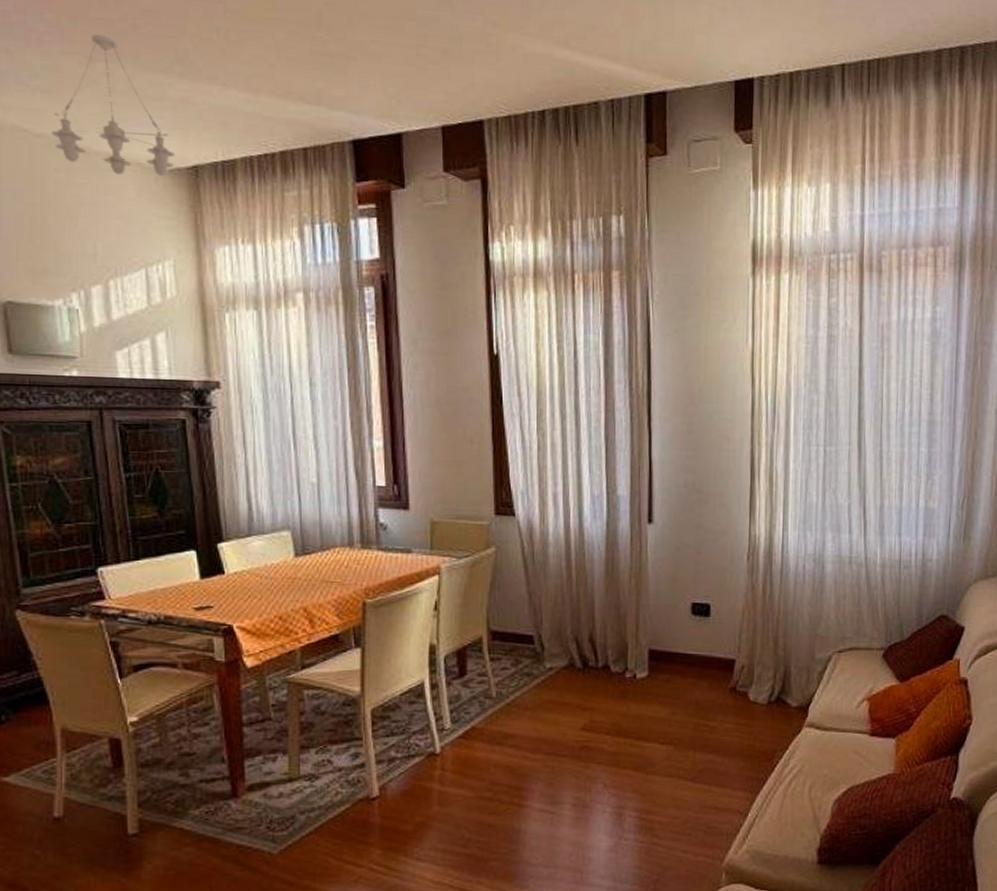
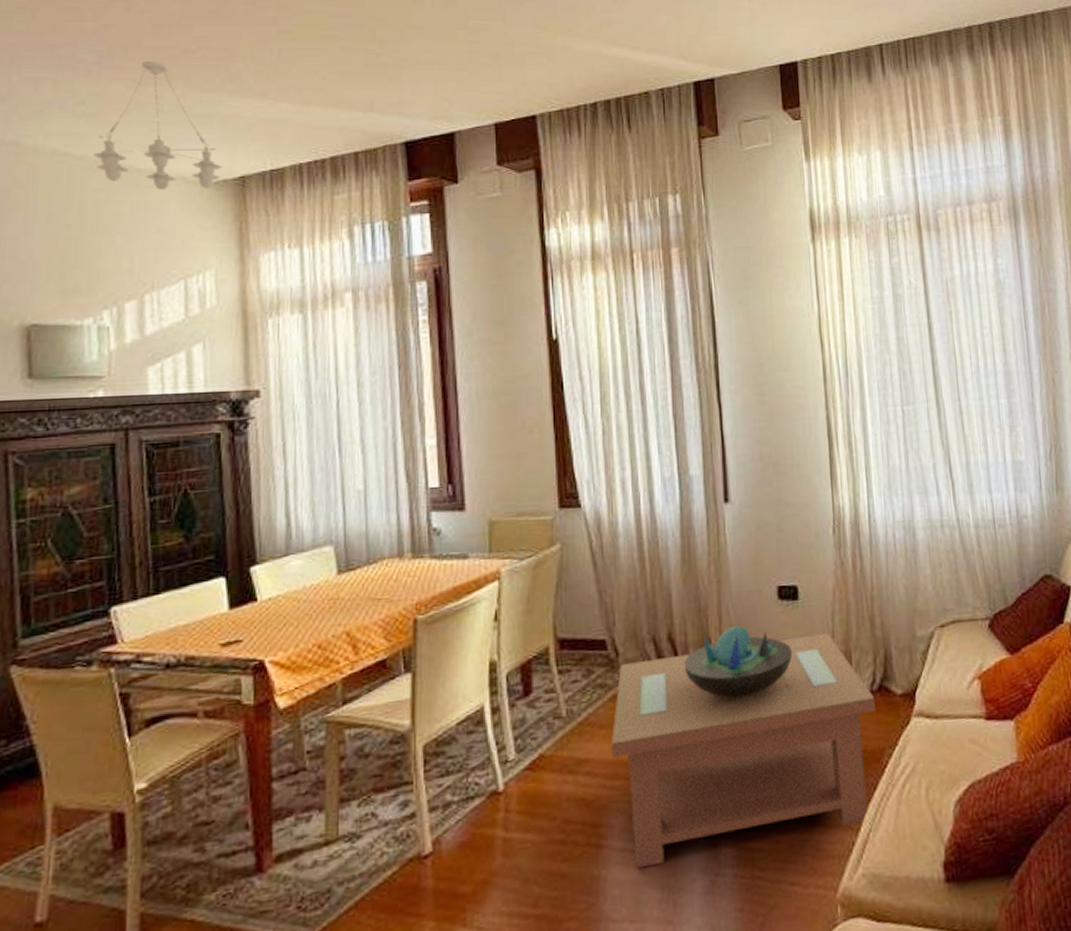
coffee table: none [534,648,772,826] -> present [610,633,876,869]
decorative bowl: none [602,634,700,695] -> present [684,625,792,698]

